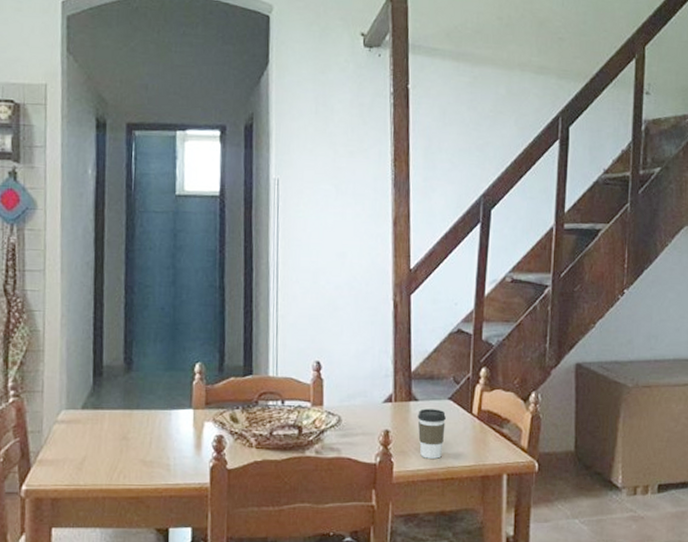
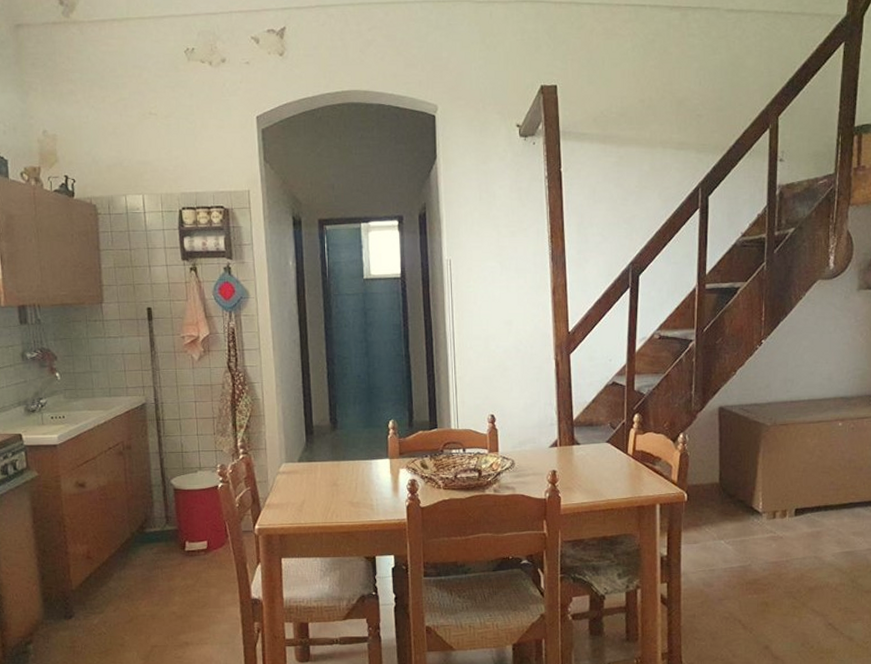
coffee cup: present [417,409,446,459] -> none [580,451,605,493]

